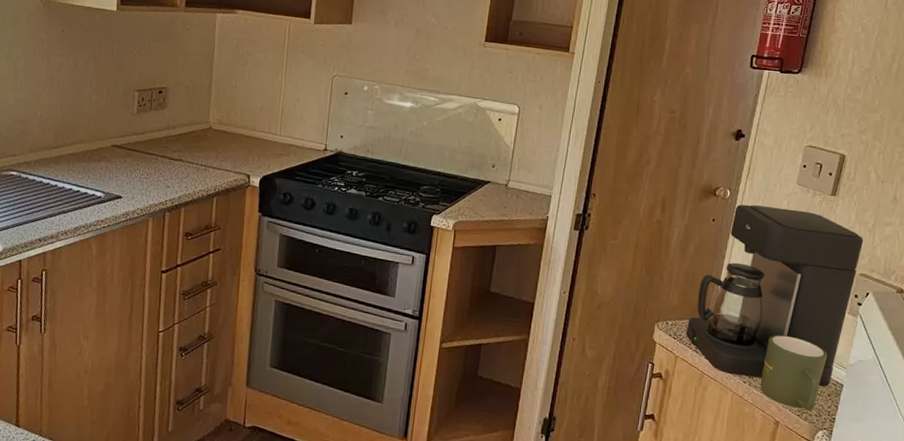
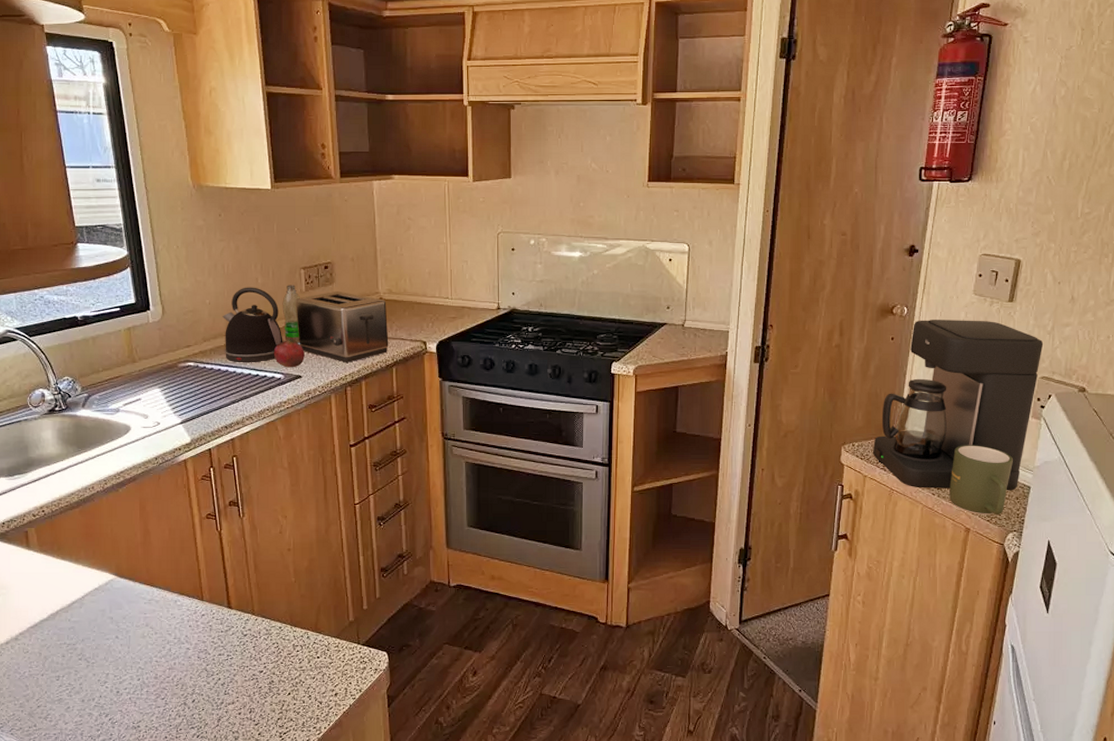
kettle: none [48,103,109,178] -> present [223,287,283,362]
fruit: none [97,158,128,188] -> present [273,339,305,368]
bottle: none [110,105,132,165] -> present [282,285,301,344]
toaster: none [123,116,216,188] -> present [296,290,389,363]

